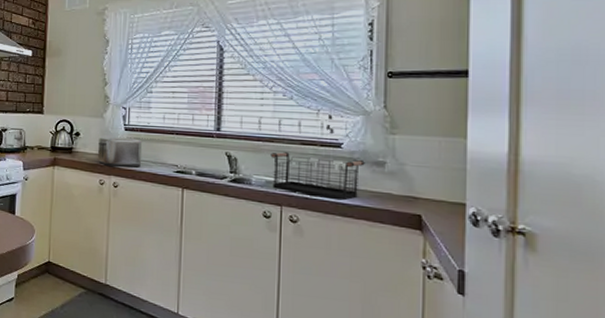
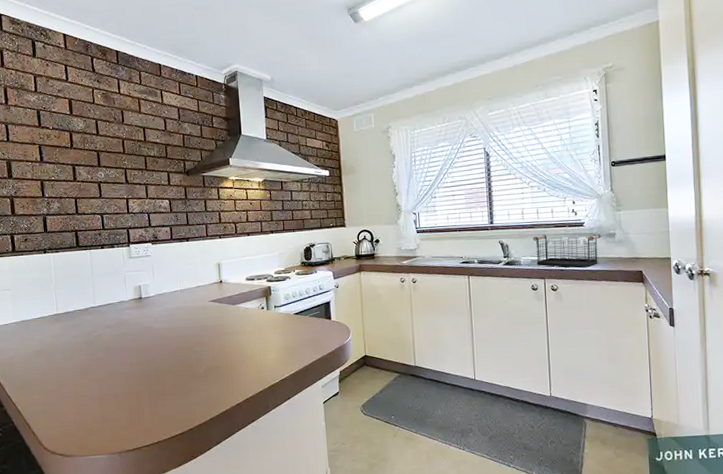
toaster: present [98,137,143,168] -> none [396,239,434,266]

